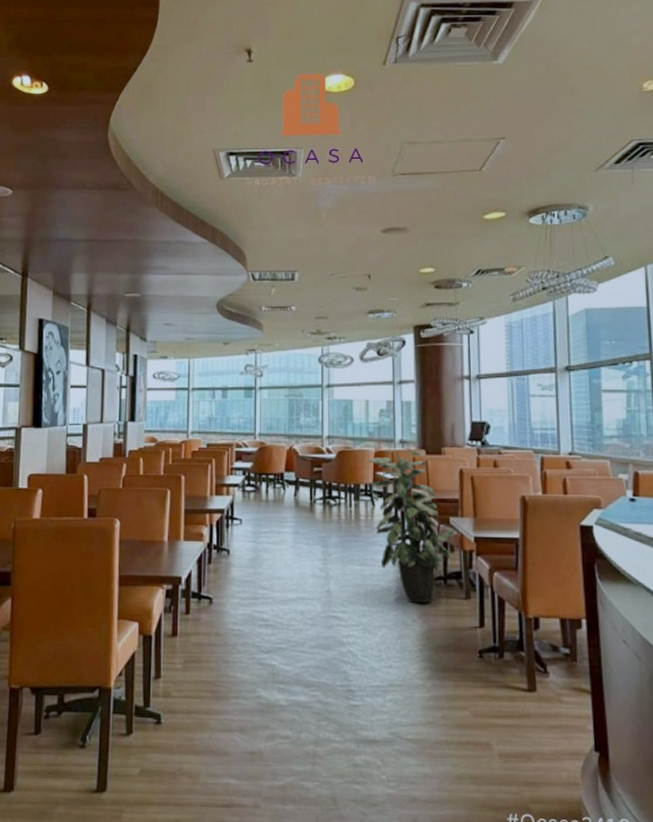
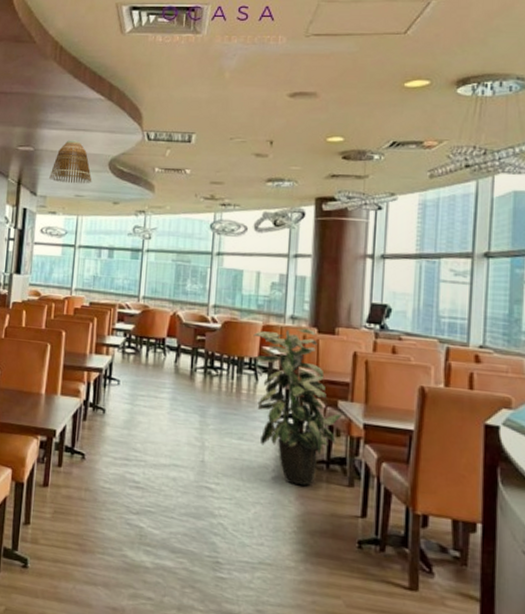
lamp shade: none [158,284,201,327] -> present [49,140,92,184]

